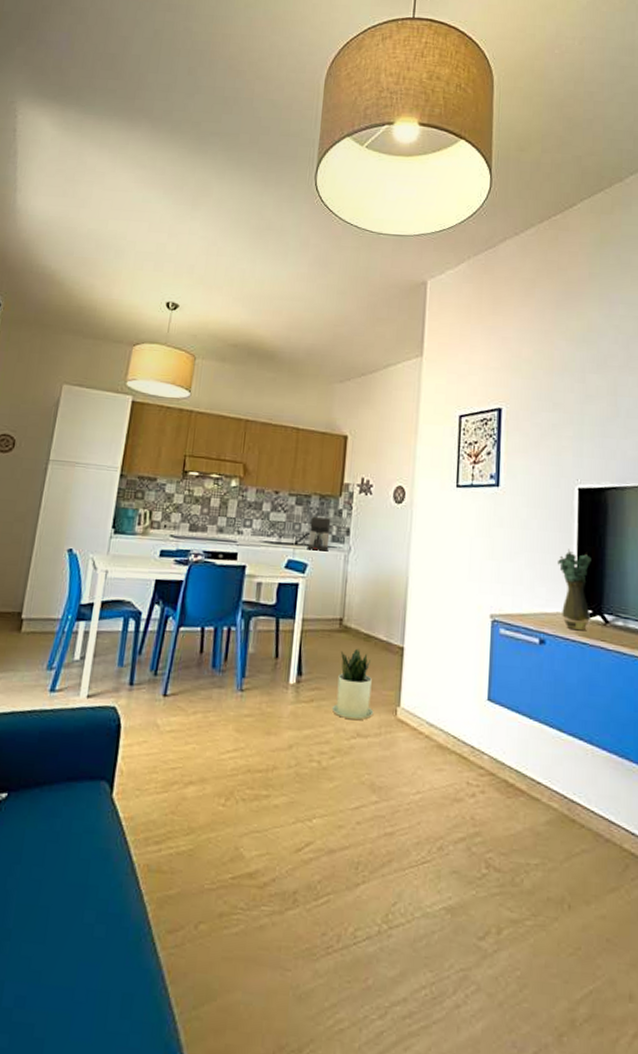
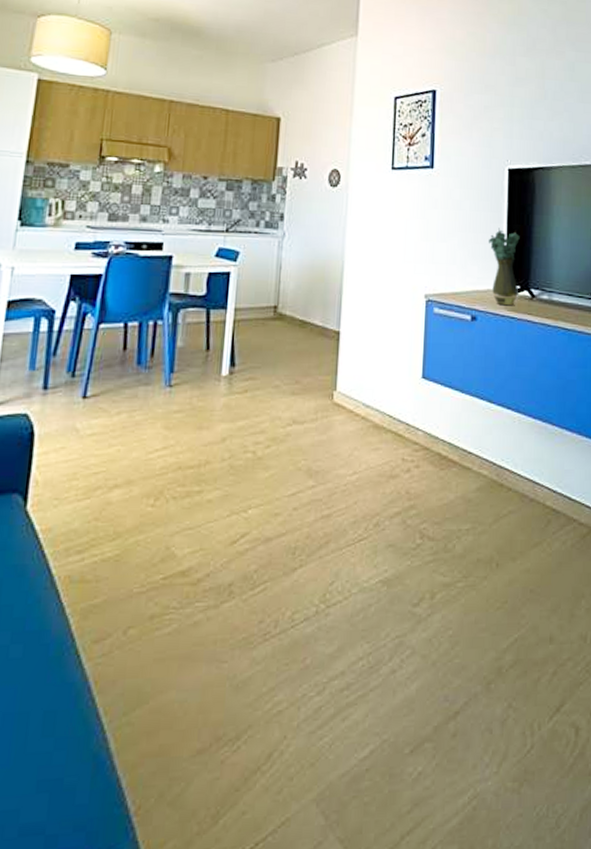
coffee maker: present [307,517,331,552] -> none [238,203,264,238]
planter: present [331,648,374,721] -> none [266,335,310,408]

